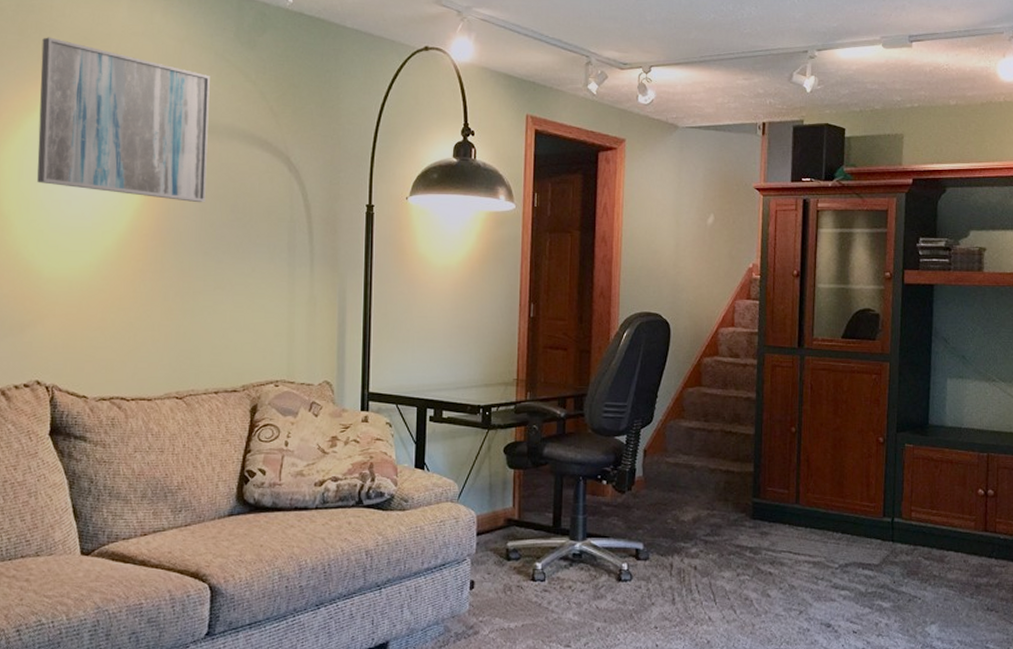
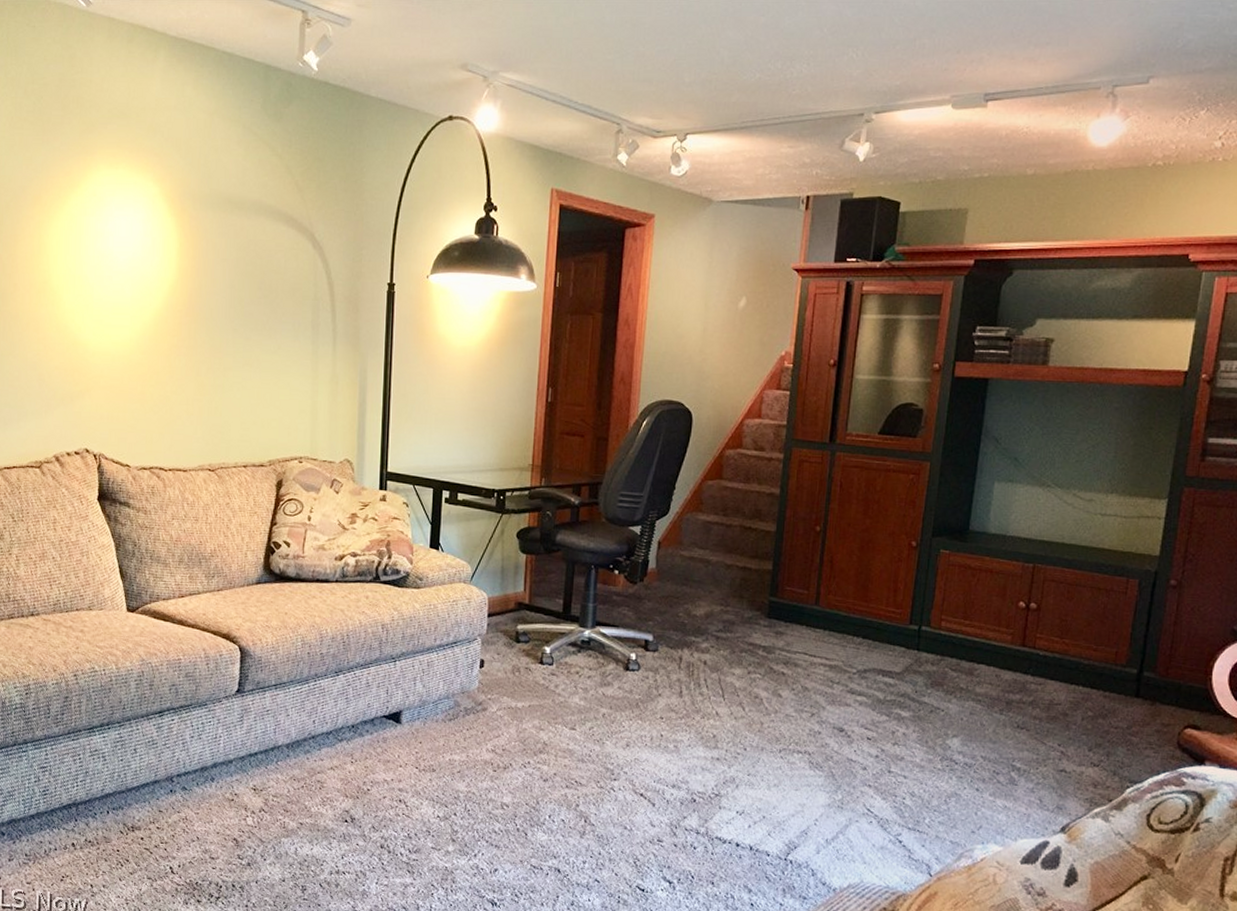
wall art: present [37,37,210,203] -> none [81,112,238,280]

